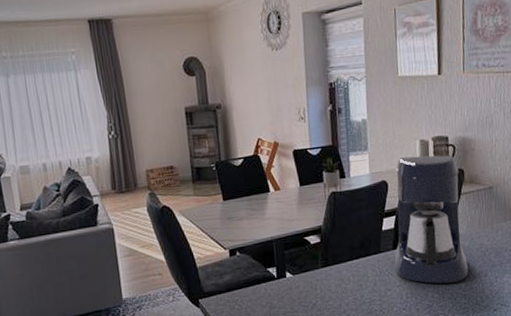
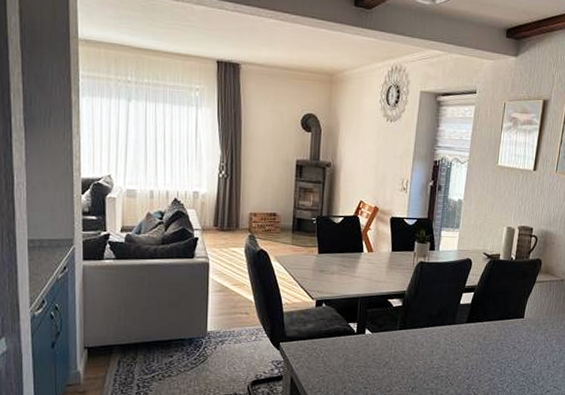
coffee maker: present [394,155,468,284] -> none [465,240,537,361]

